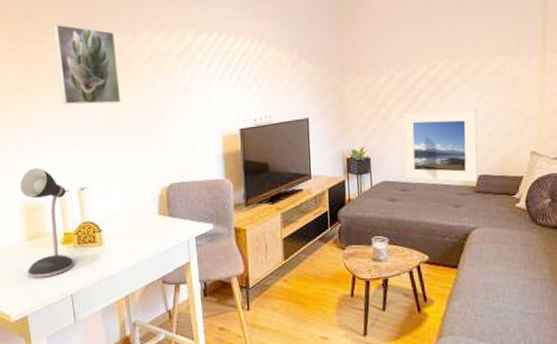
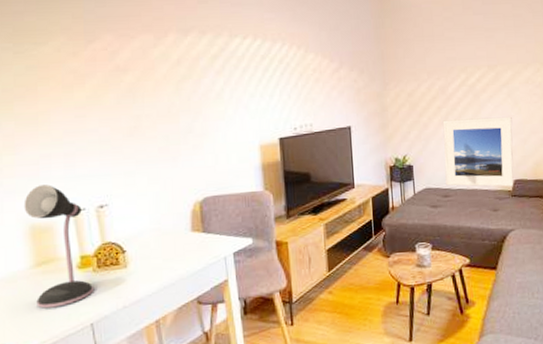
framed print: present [53,24,121,105] -> none [60,22,145,114]

